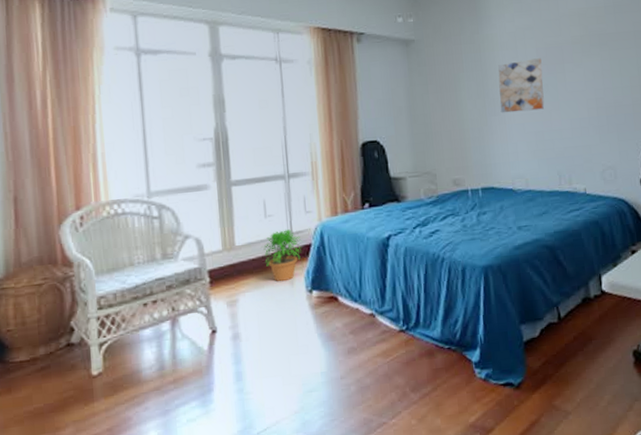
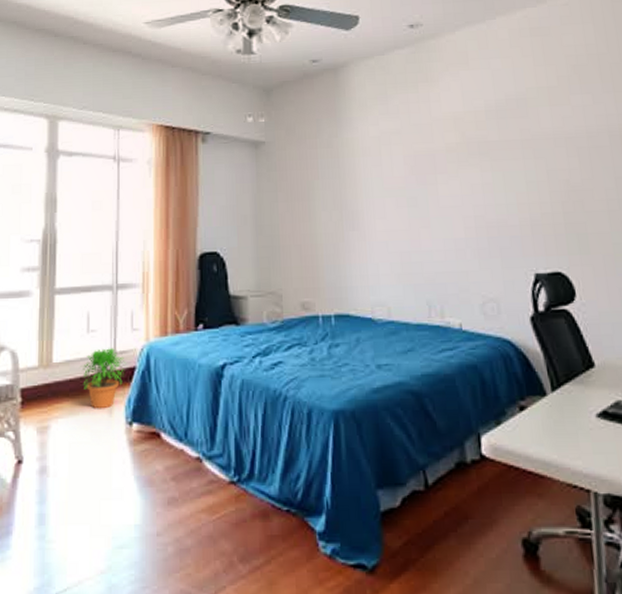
wall art: present [498,58,545,113] -> none [358,167,412,228]

